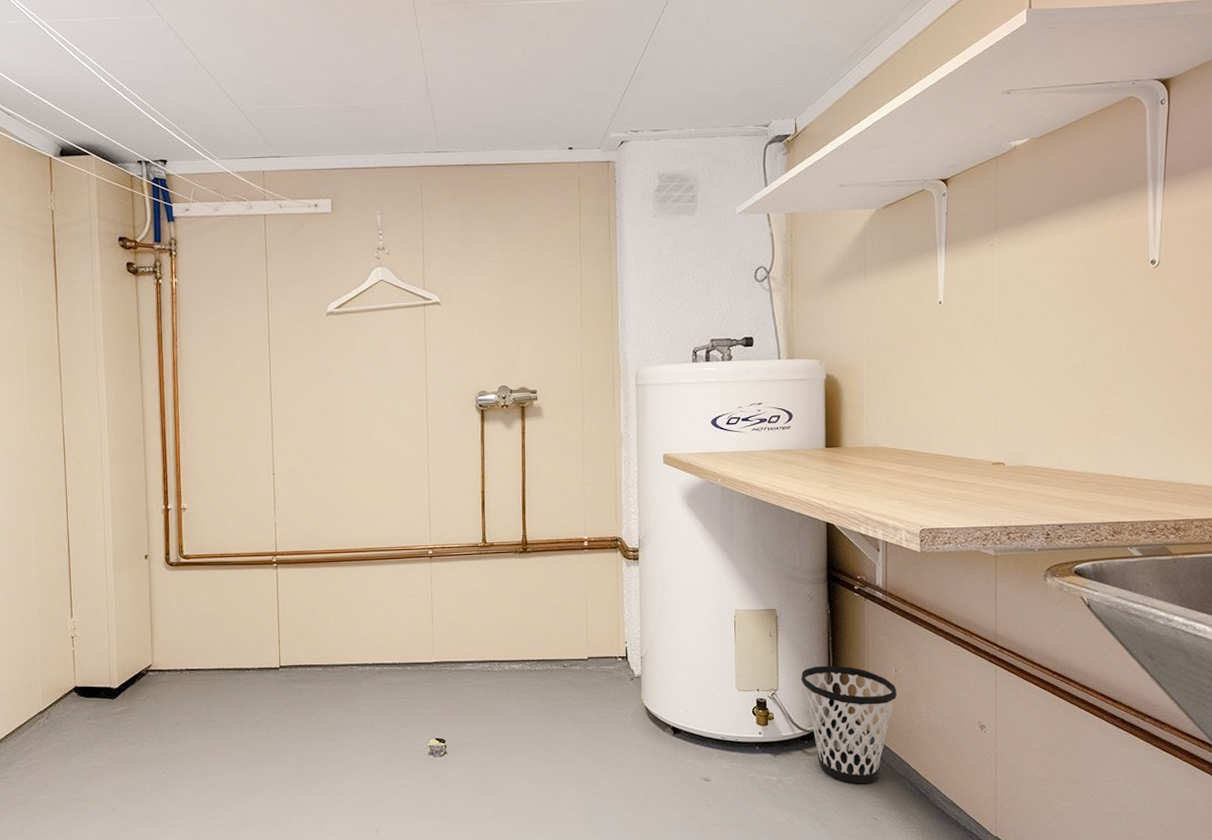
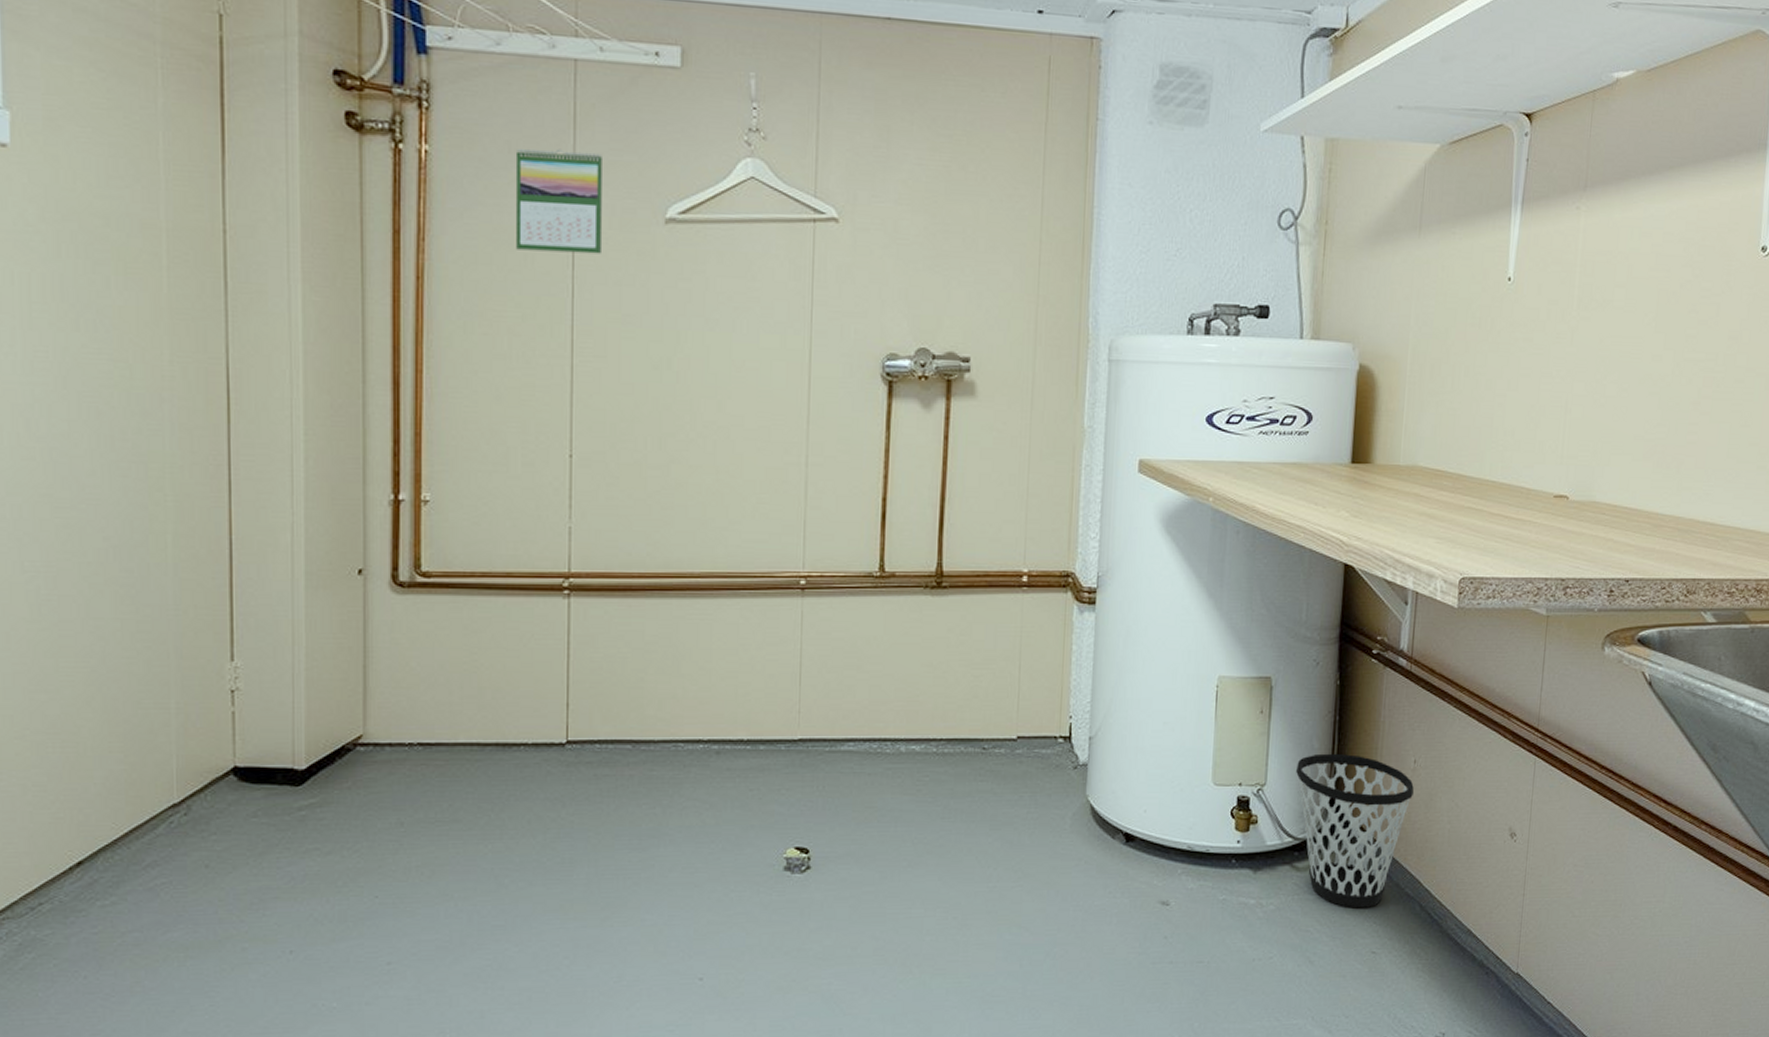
calendar: none [230,273,288,341] -> present [515,148,604,254]

